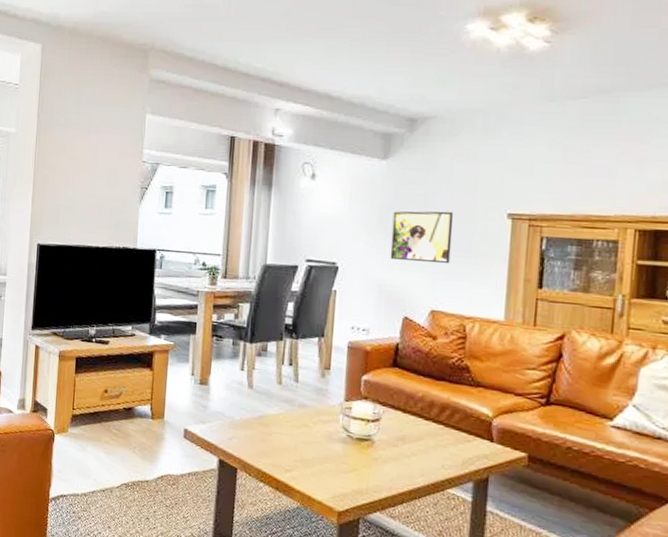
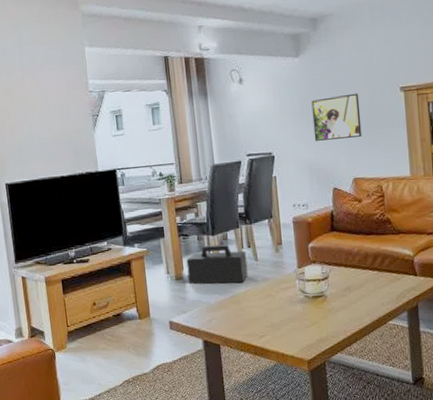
speaker: none [214,353,286,404] -> present [186,244,248,285]

